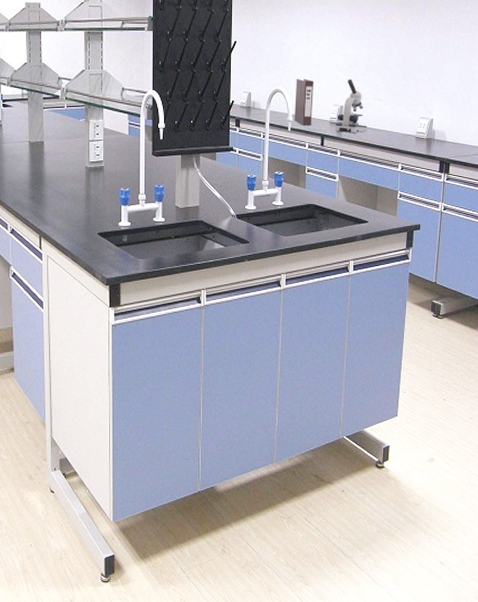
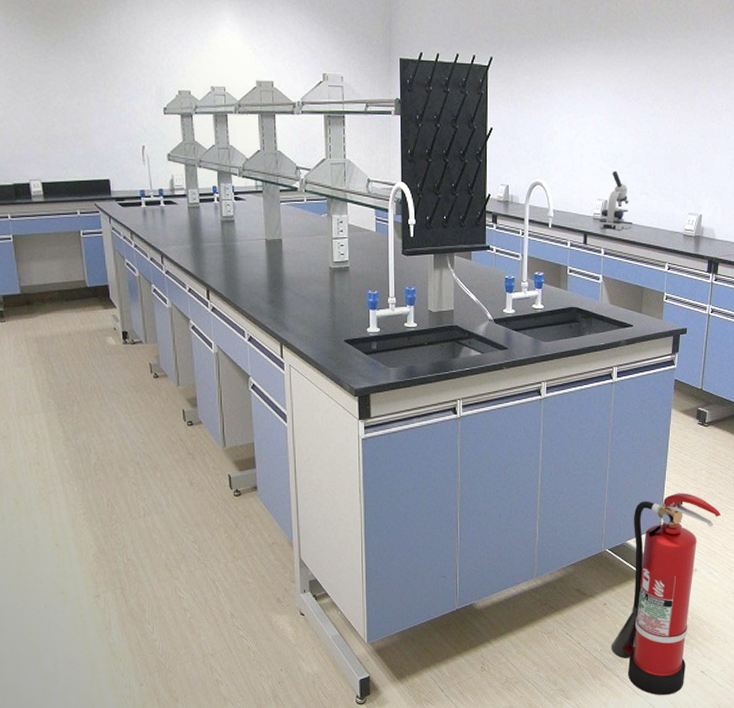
binder: present [295,78,313,125] -> none [556,169,576,222]
fire extinguisher: none [349,383,457,586] -> present [611,493,722,696]

